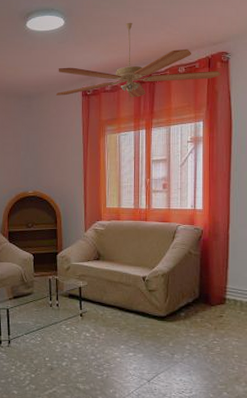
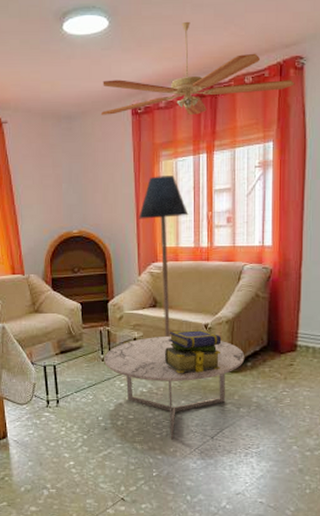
coffee table: none [52,286,179,382] -> present [104,335,245,440]
floor lamp: none [86,147,130,287] -> present [139,176,189,337]
stack of books: none [107,281,158,321] -> present [165,329,222,373]

